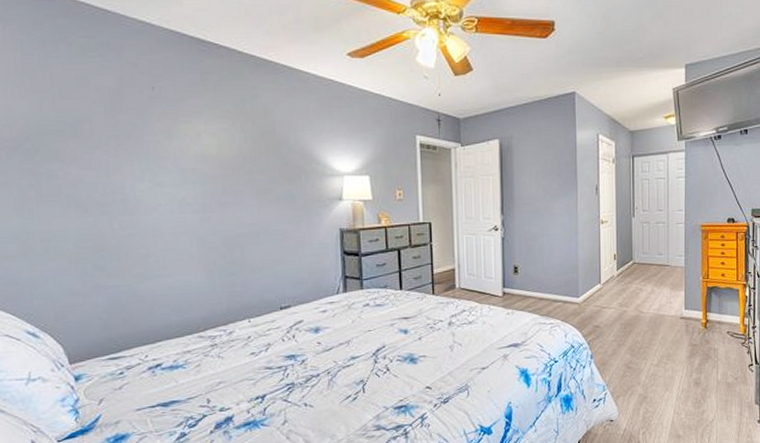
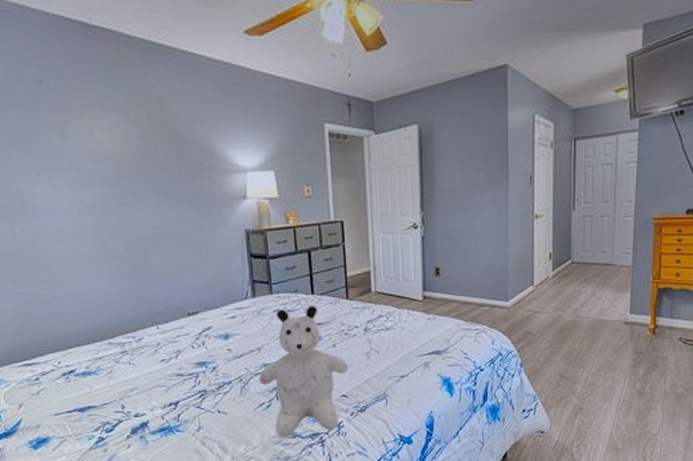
stuffed animal: none [347,299,433,430] -> present [259,304,348,438]

